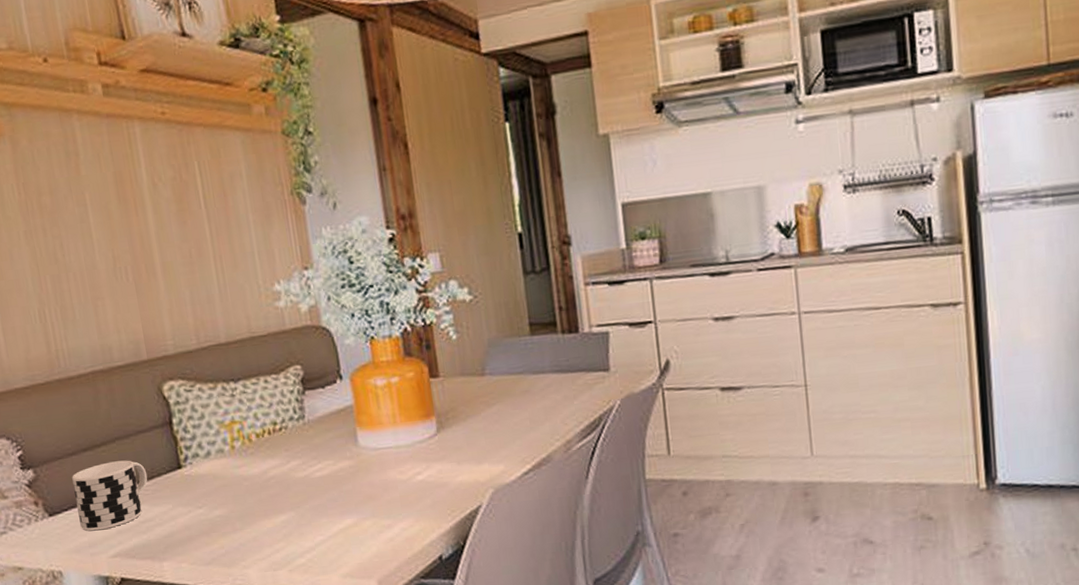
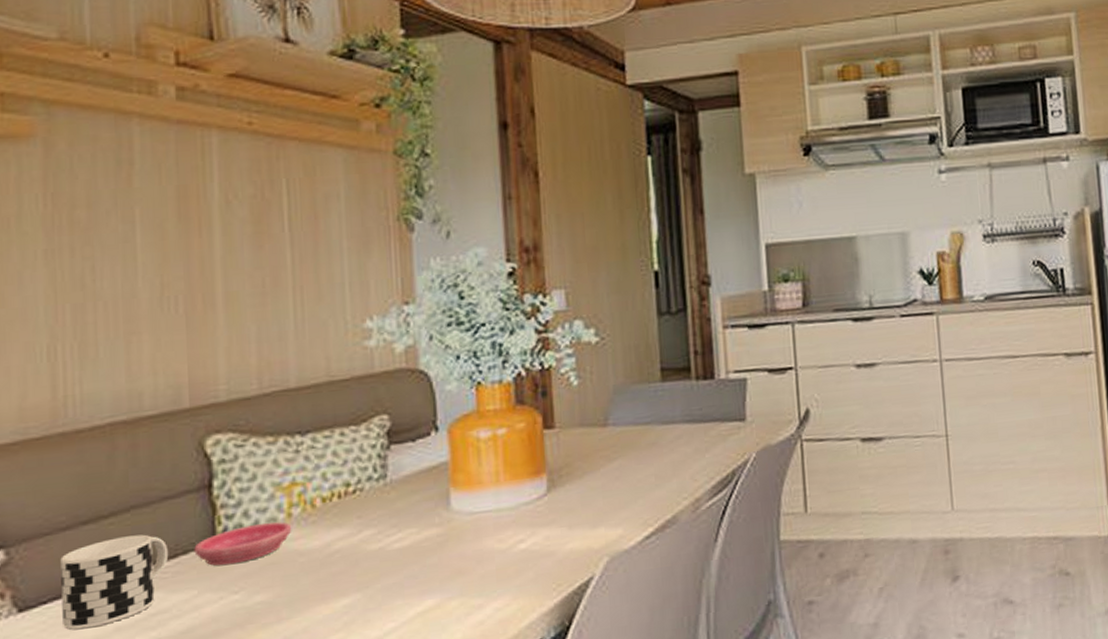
saucer: none [165,453,236,487] -> present [194,522,292,566]

